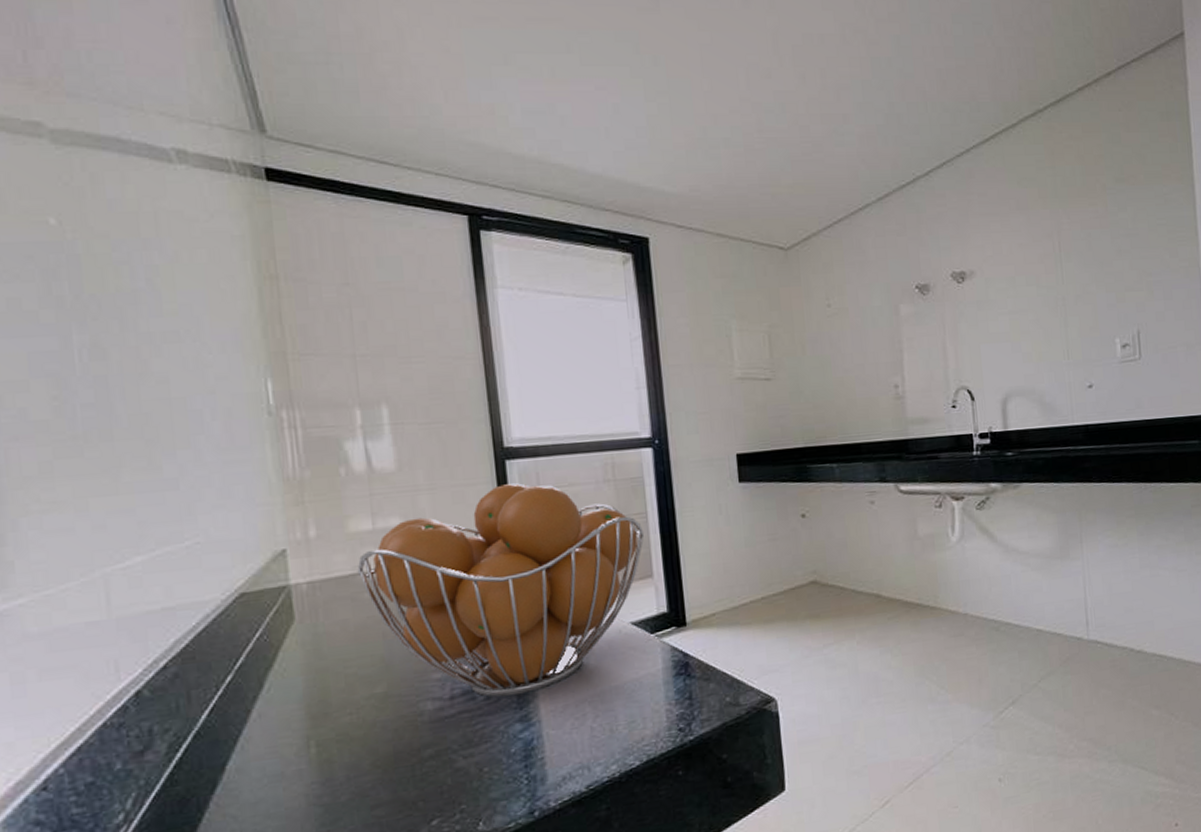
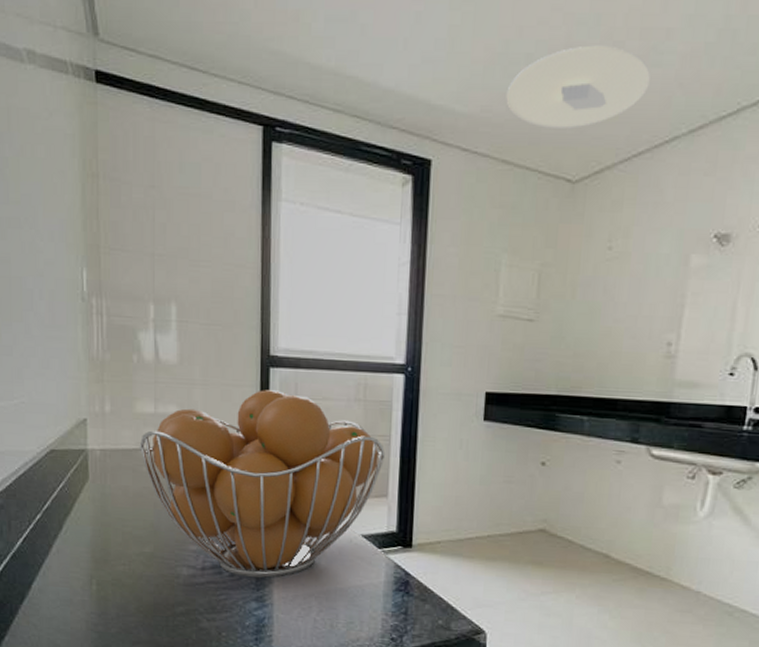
ceiling light: none [711,129,837,203] -> present [506,45,650,129]

